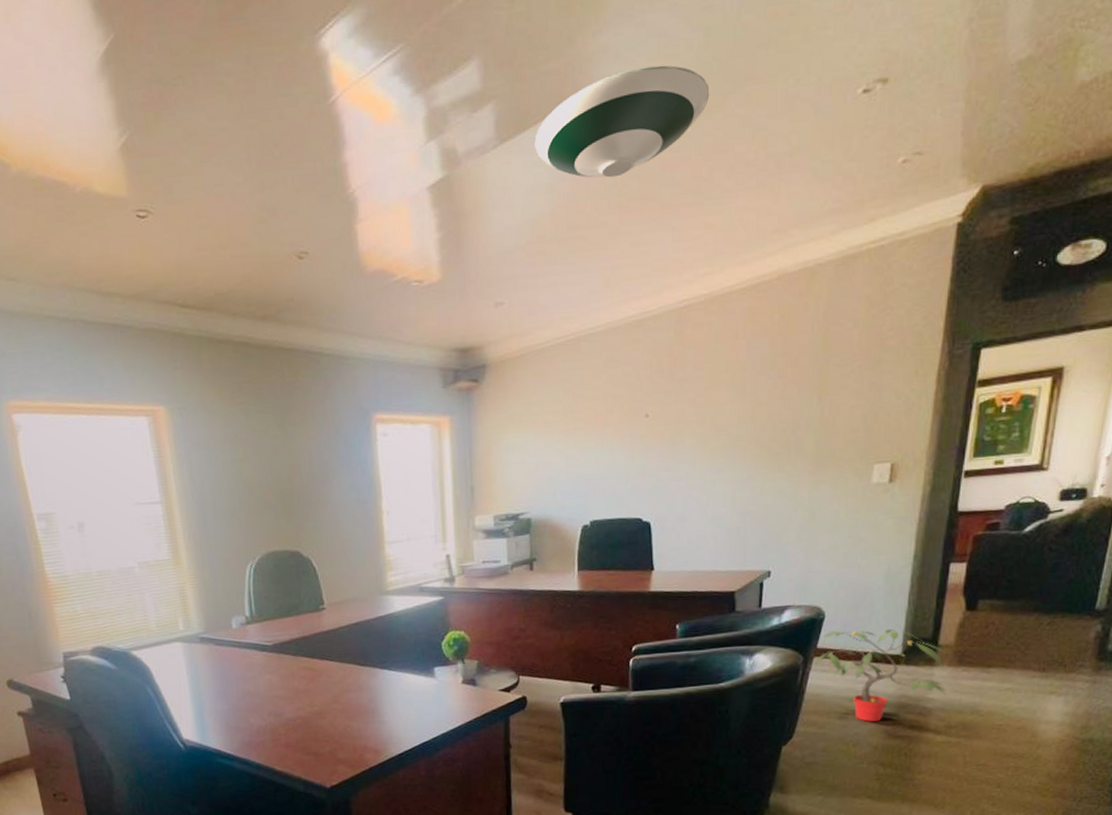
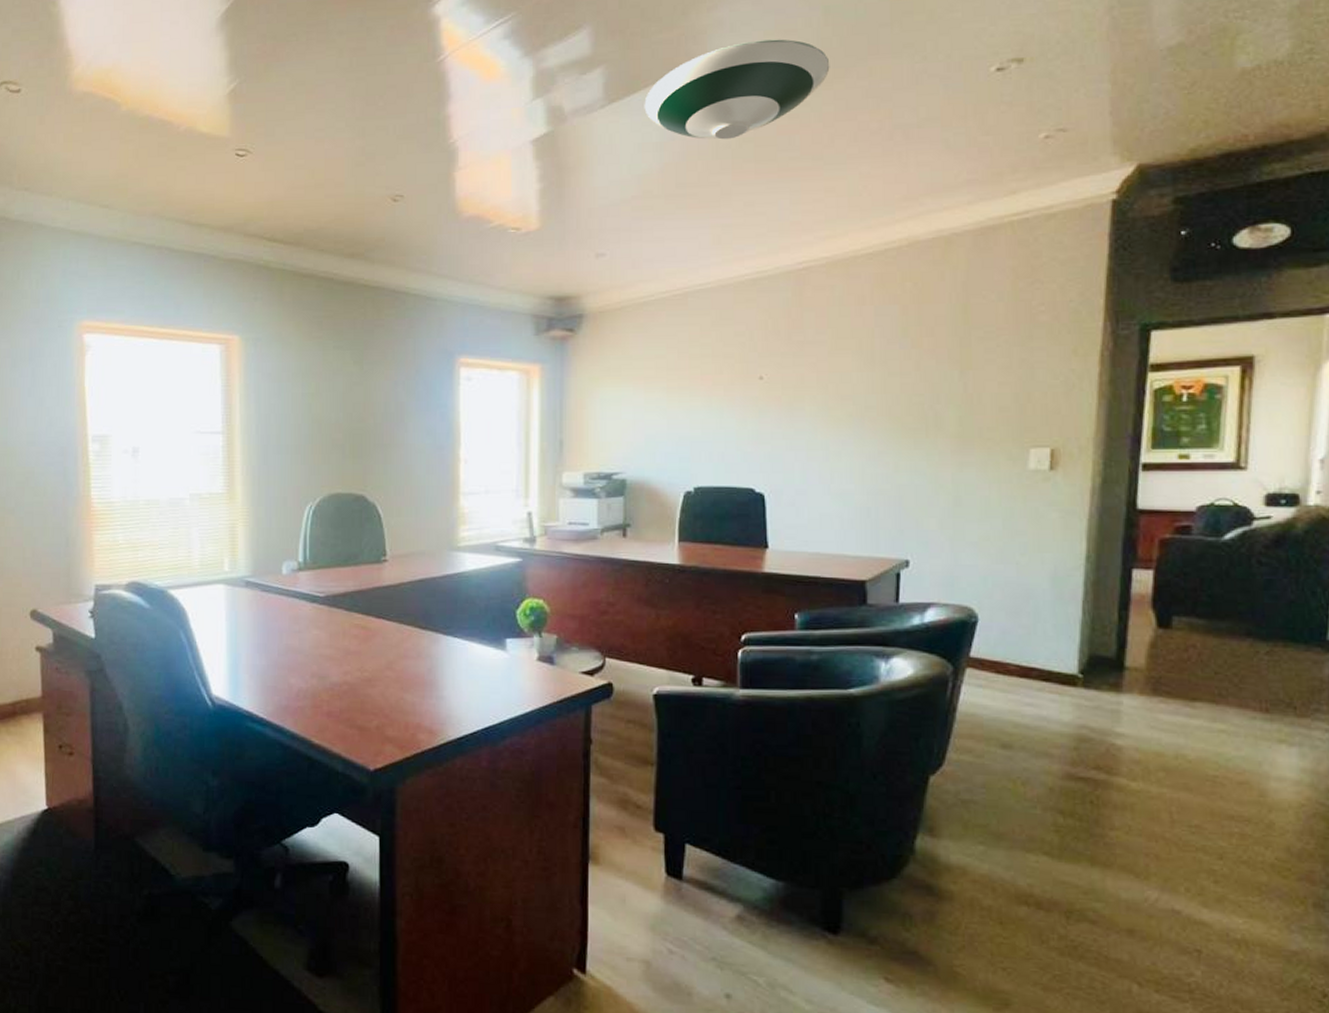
potted plant: present [814,628,955,723] -> none [966,637,1147,757]

